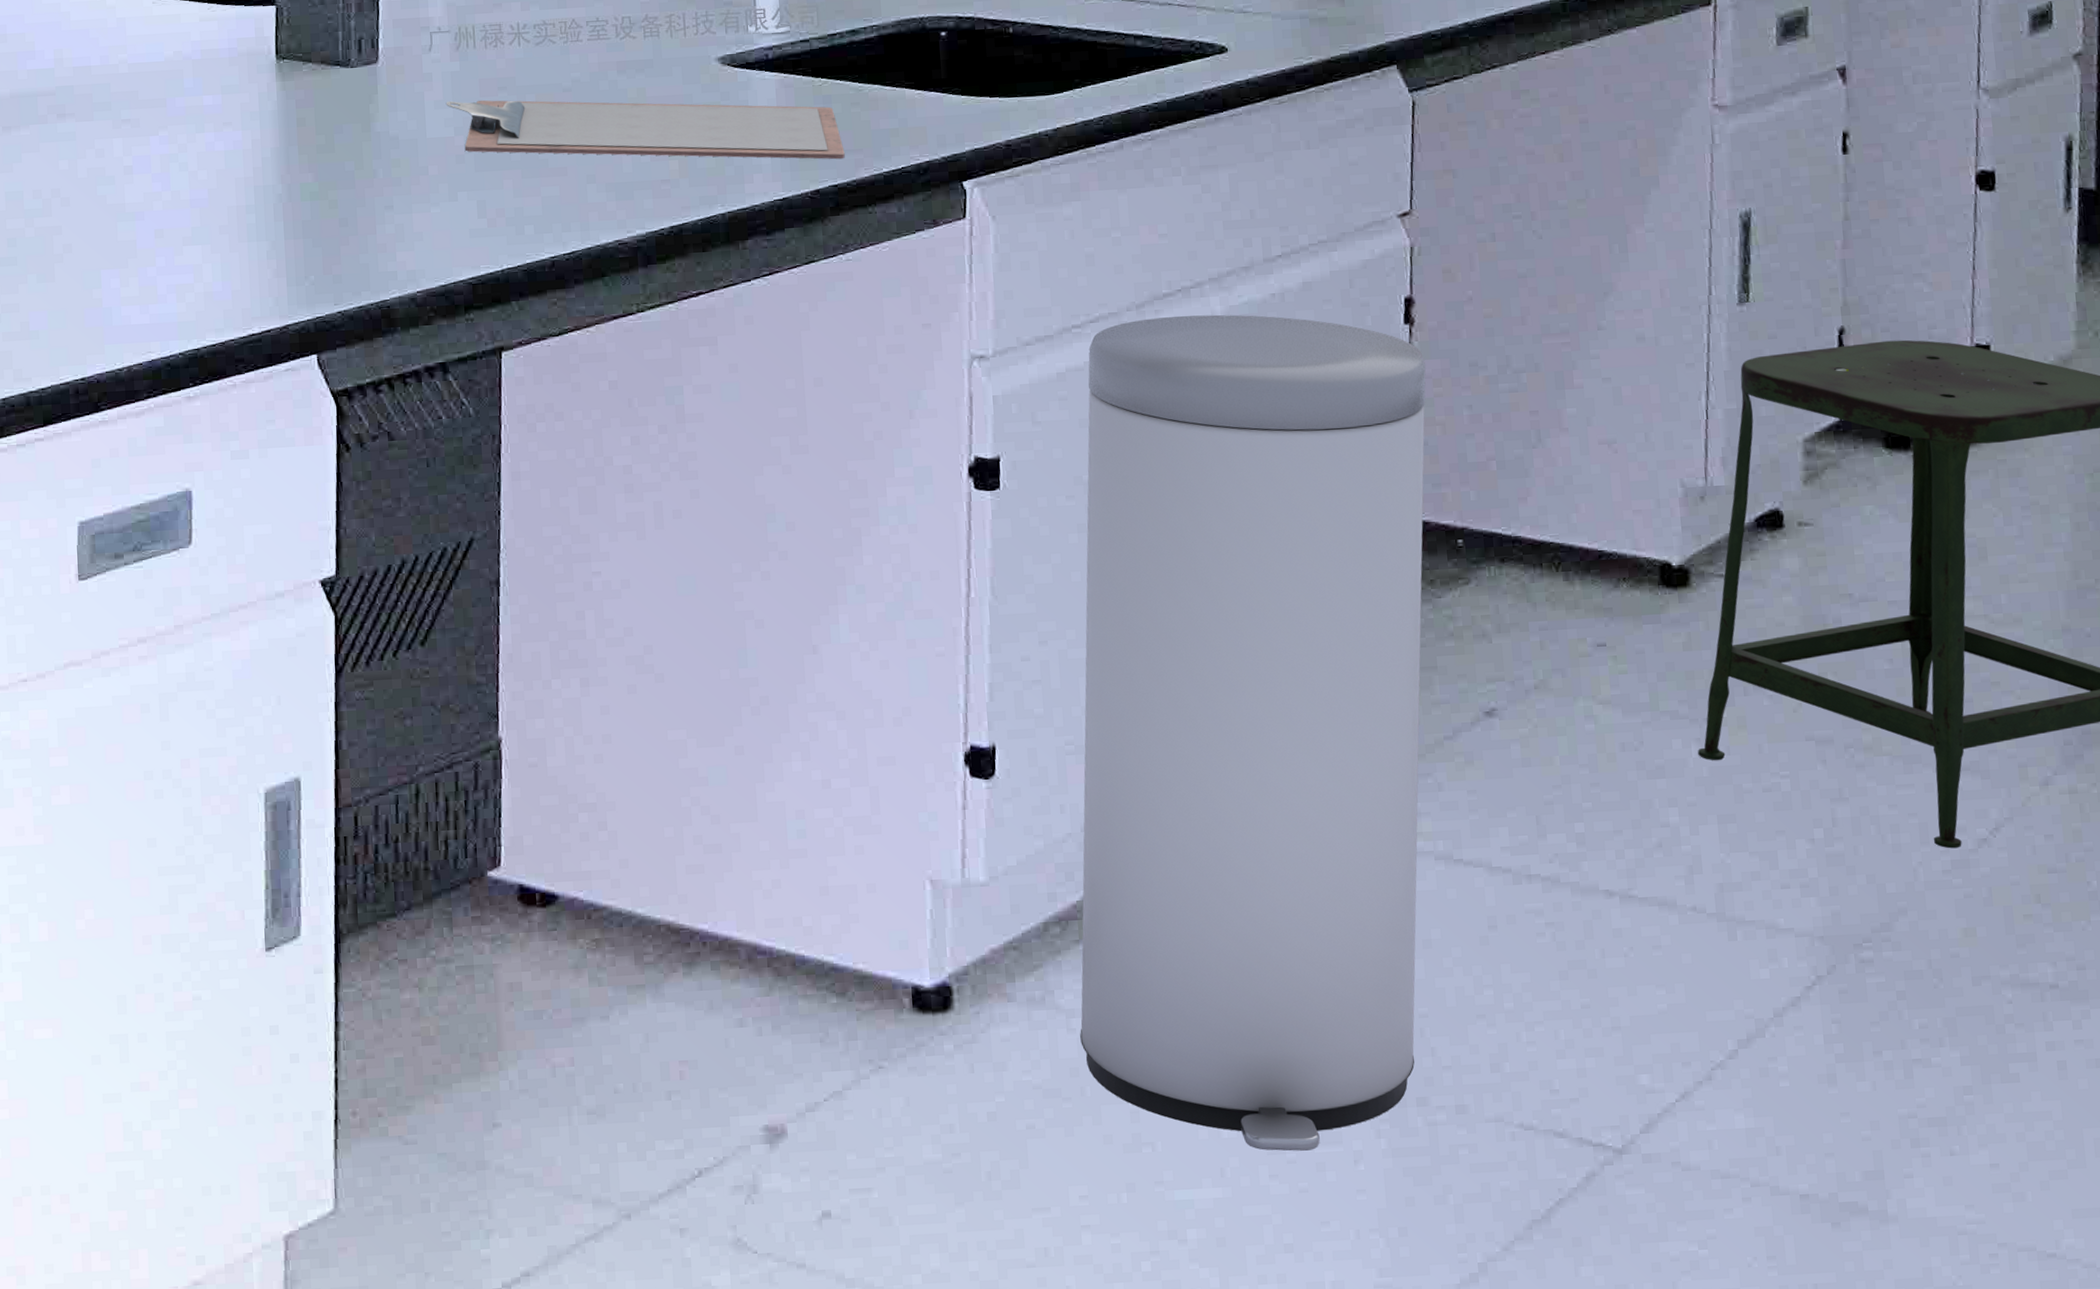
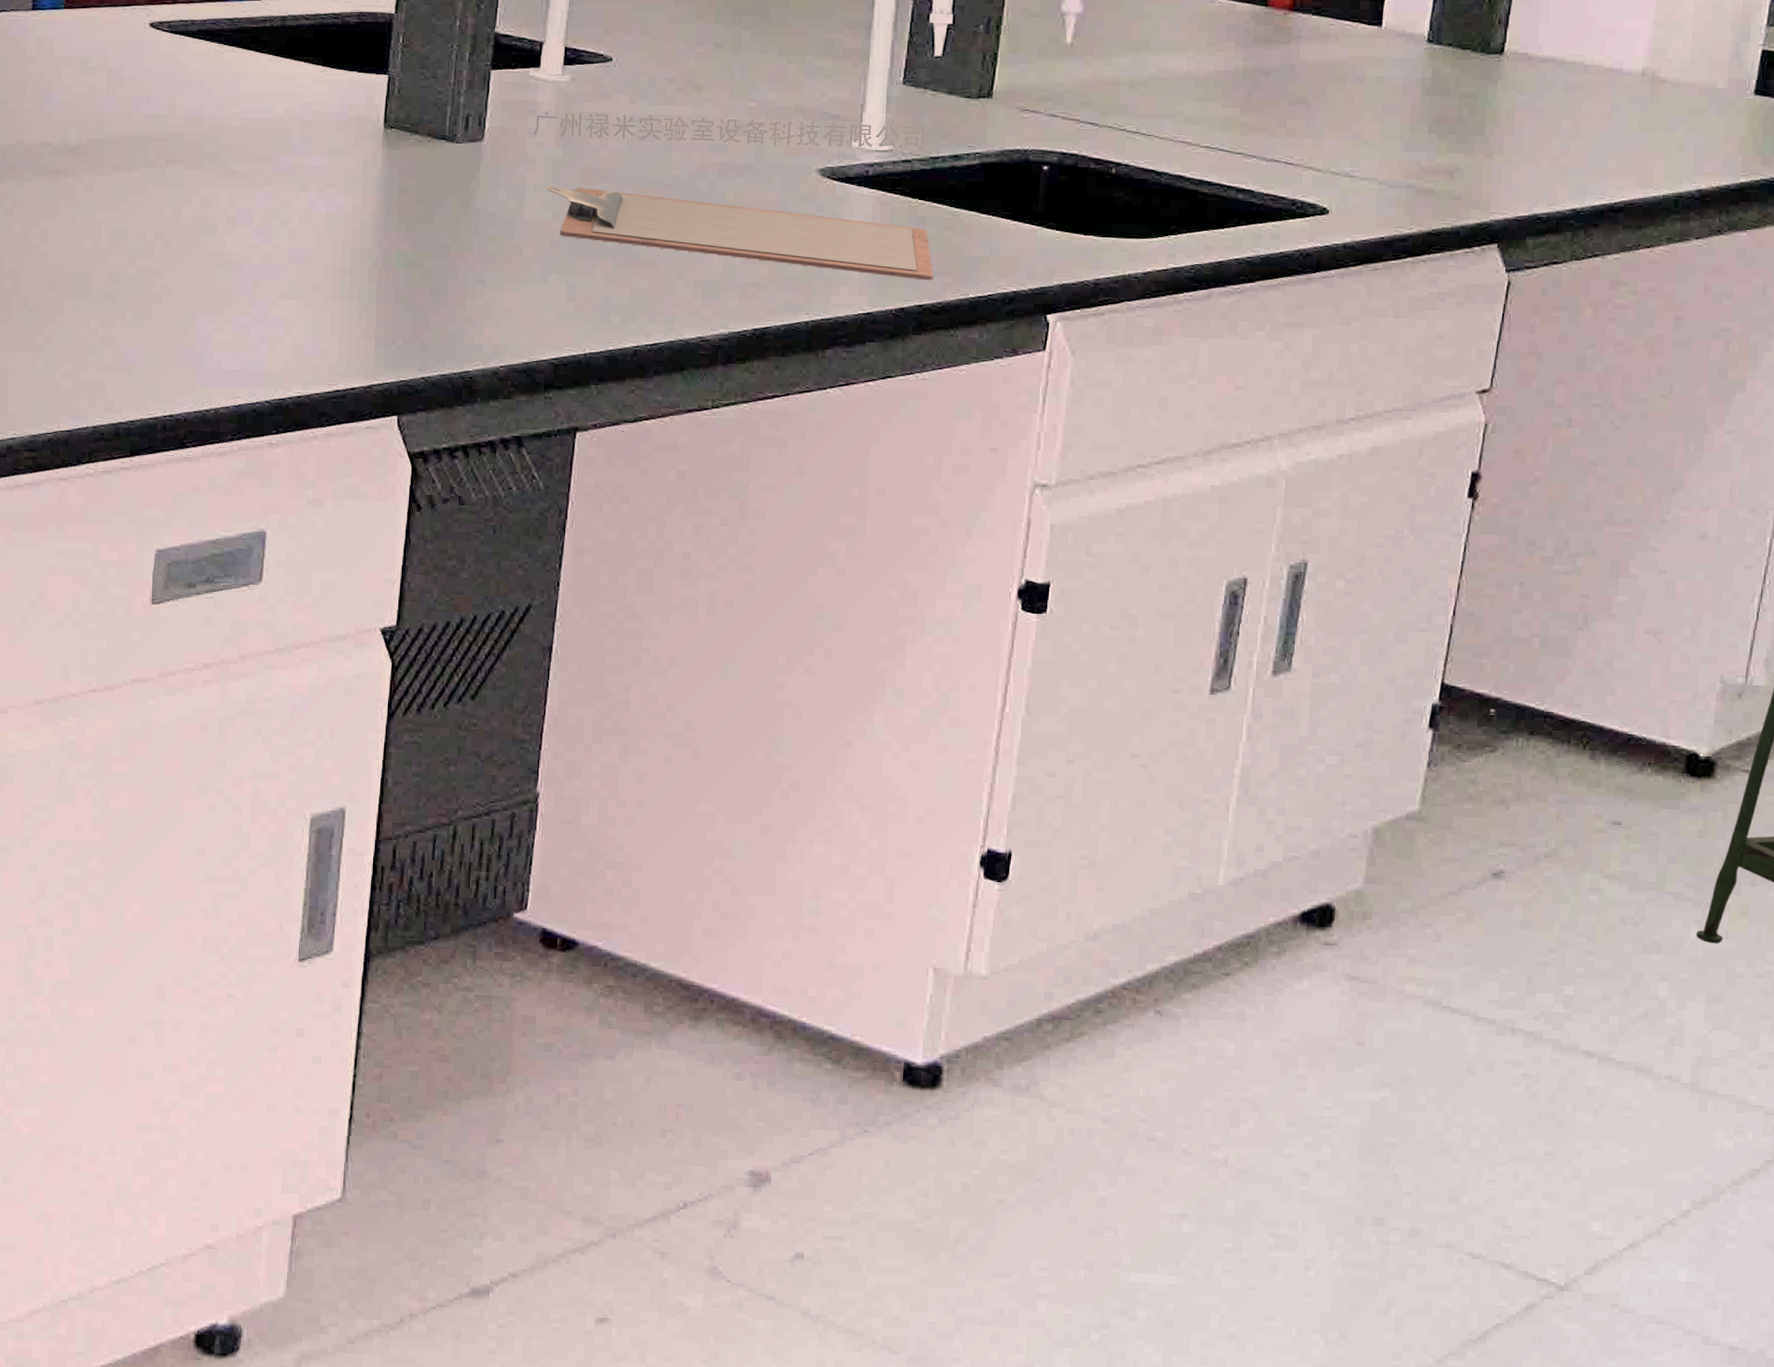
pedal bin: present [1080,314,1426,1151] -> none [1059,466,1484,1253]

